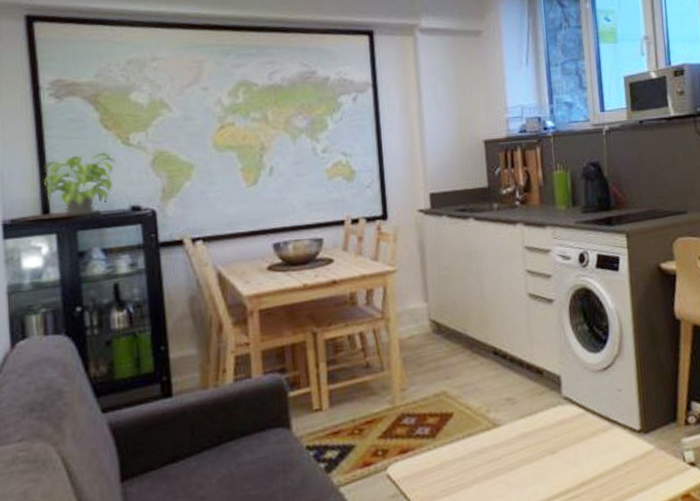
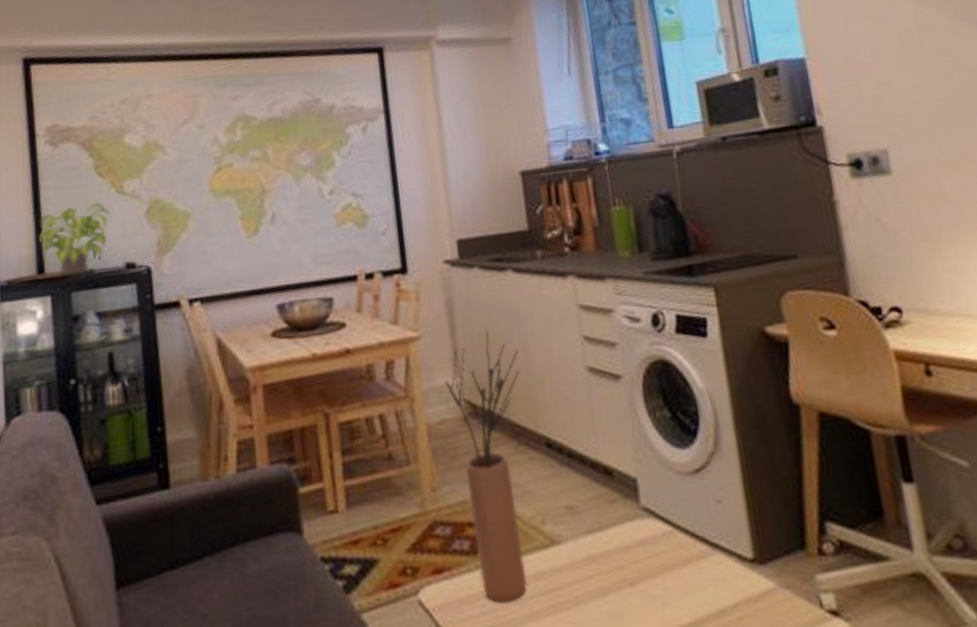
vase: none [414,266,476,473] -> present [444,331,528,603]

